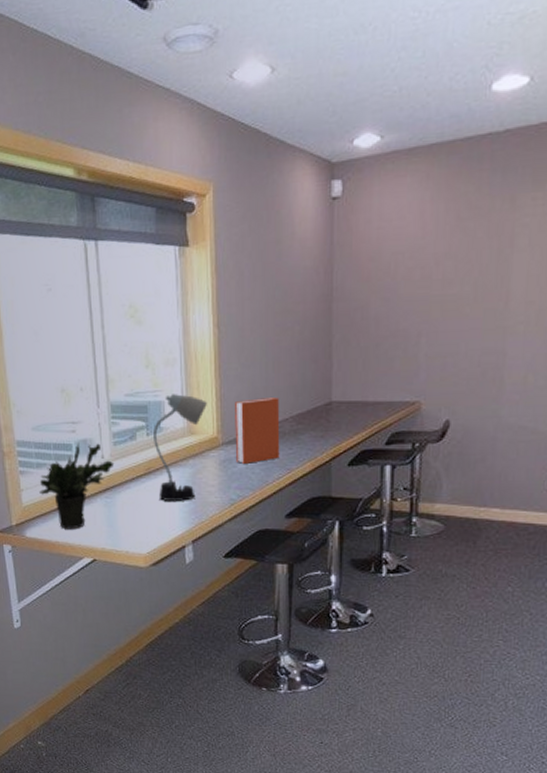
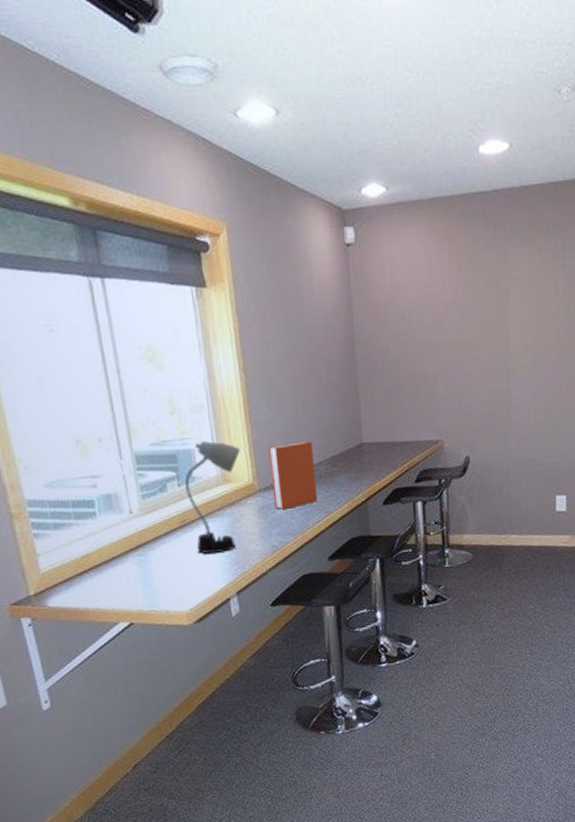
potted plant: present [39,442,115,529] -> none [59,497,145,594]

